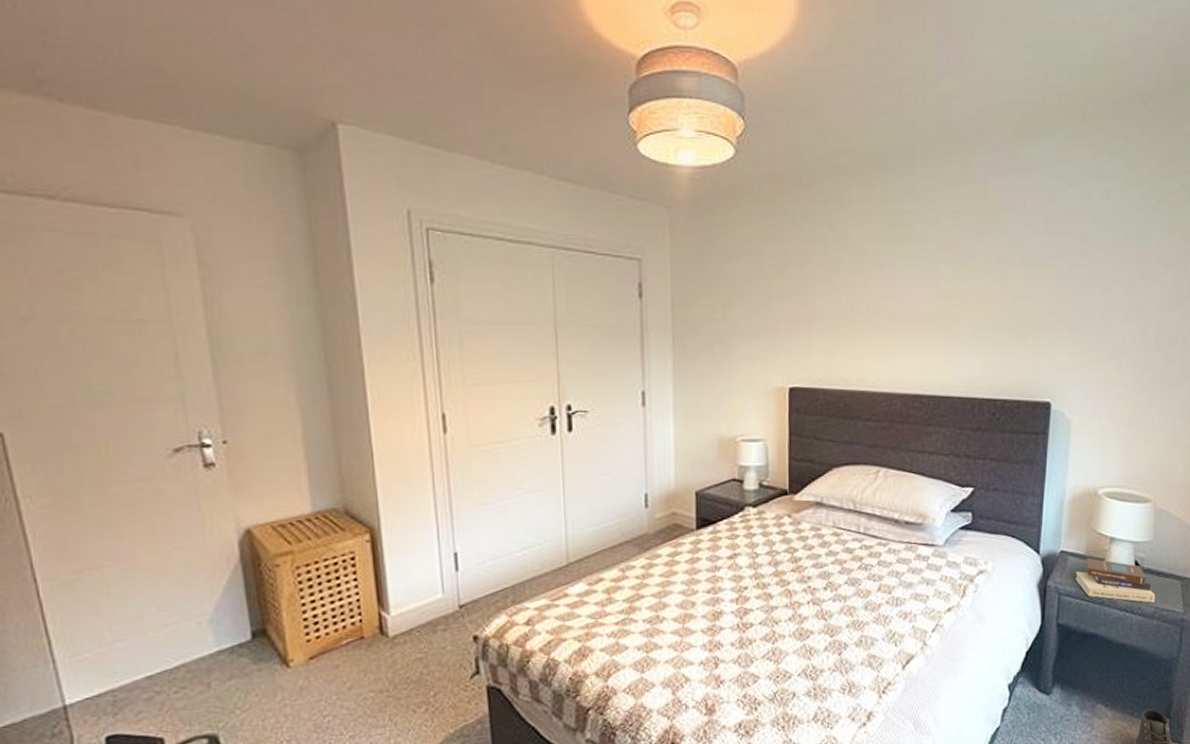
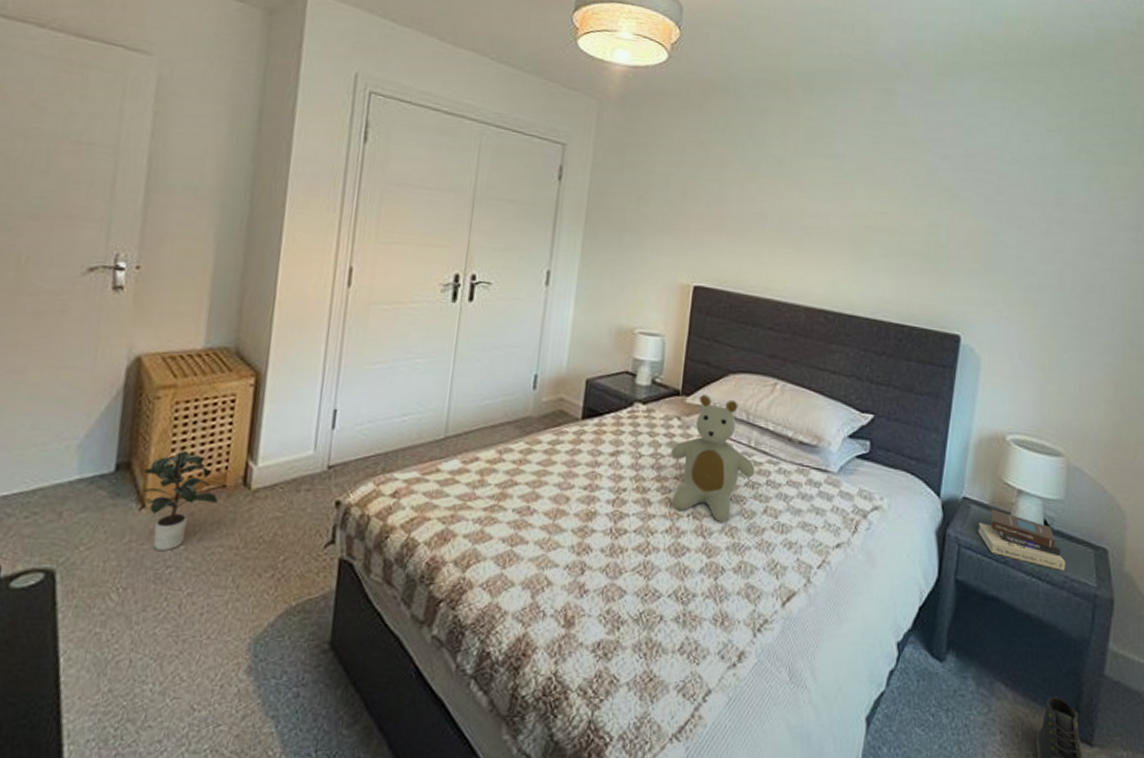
potted plant: none [279,610,359,705] -> present [138,450,218,552]
stuffed bear: none [786,490,866,604] -> present [671,394,755,522]

